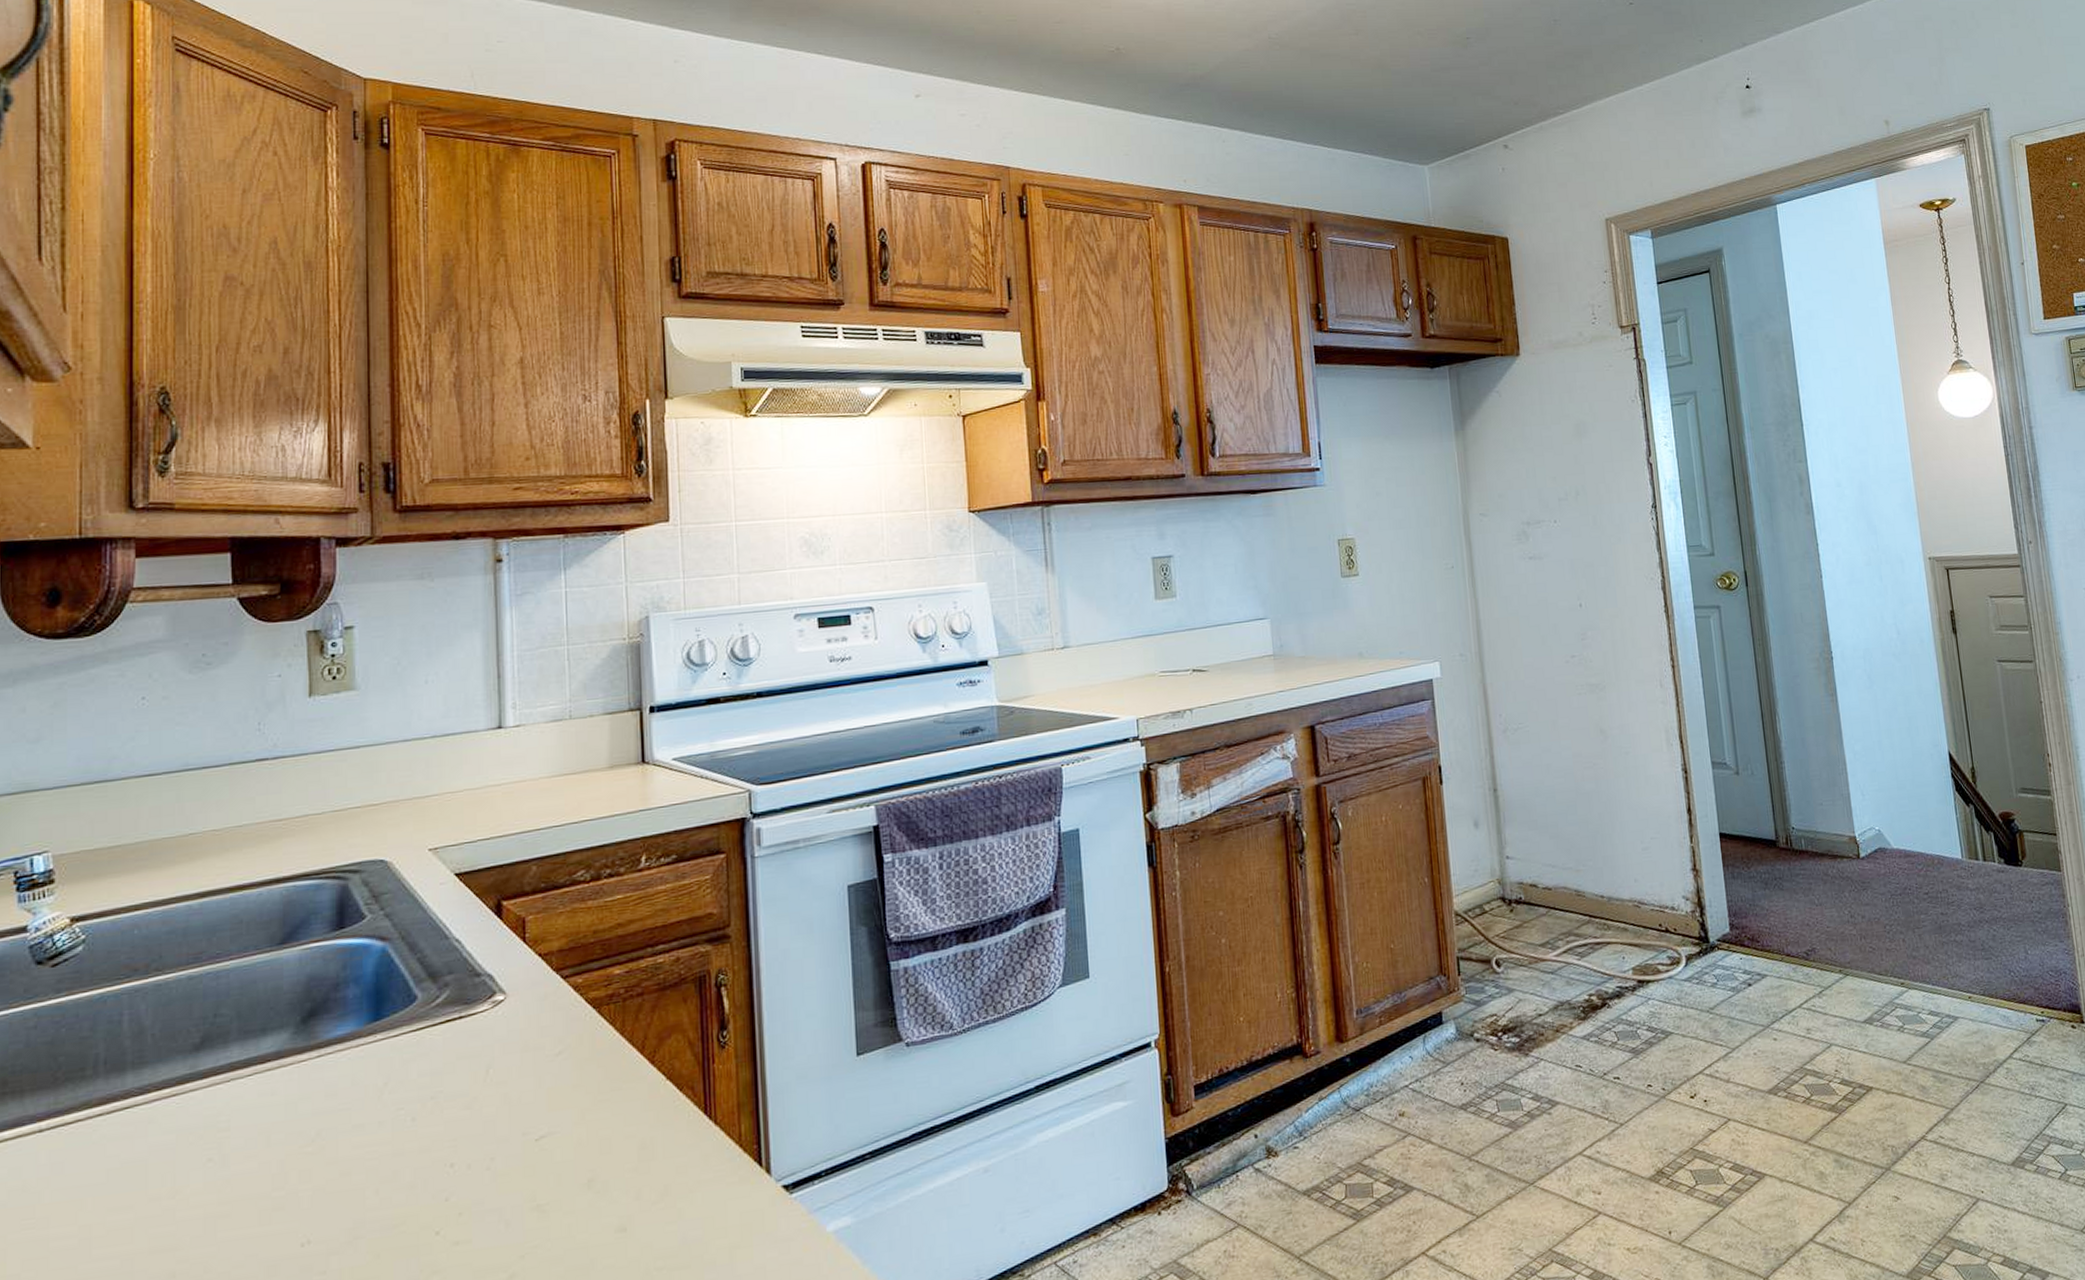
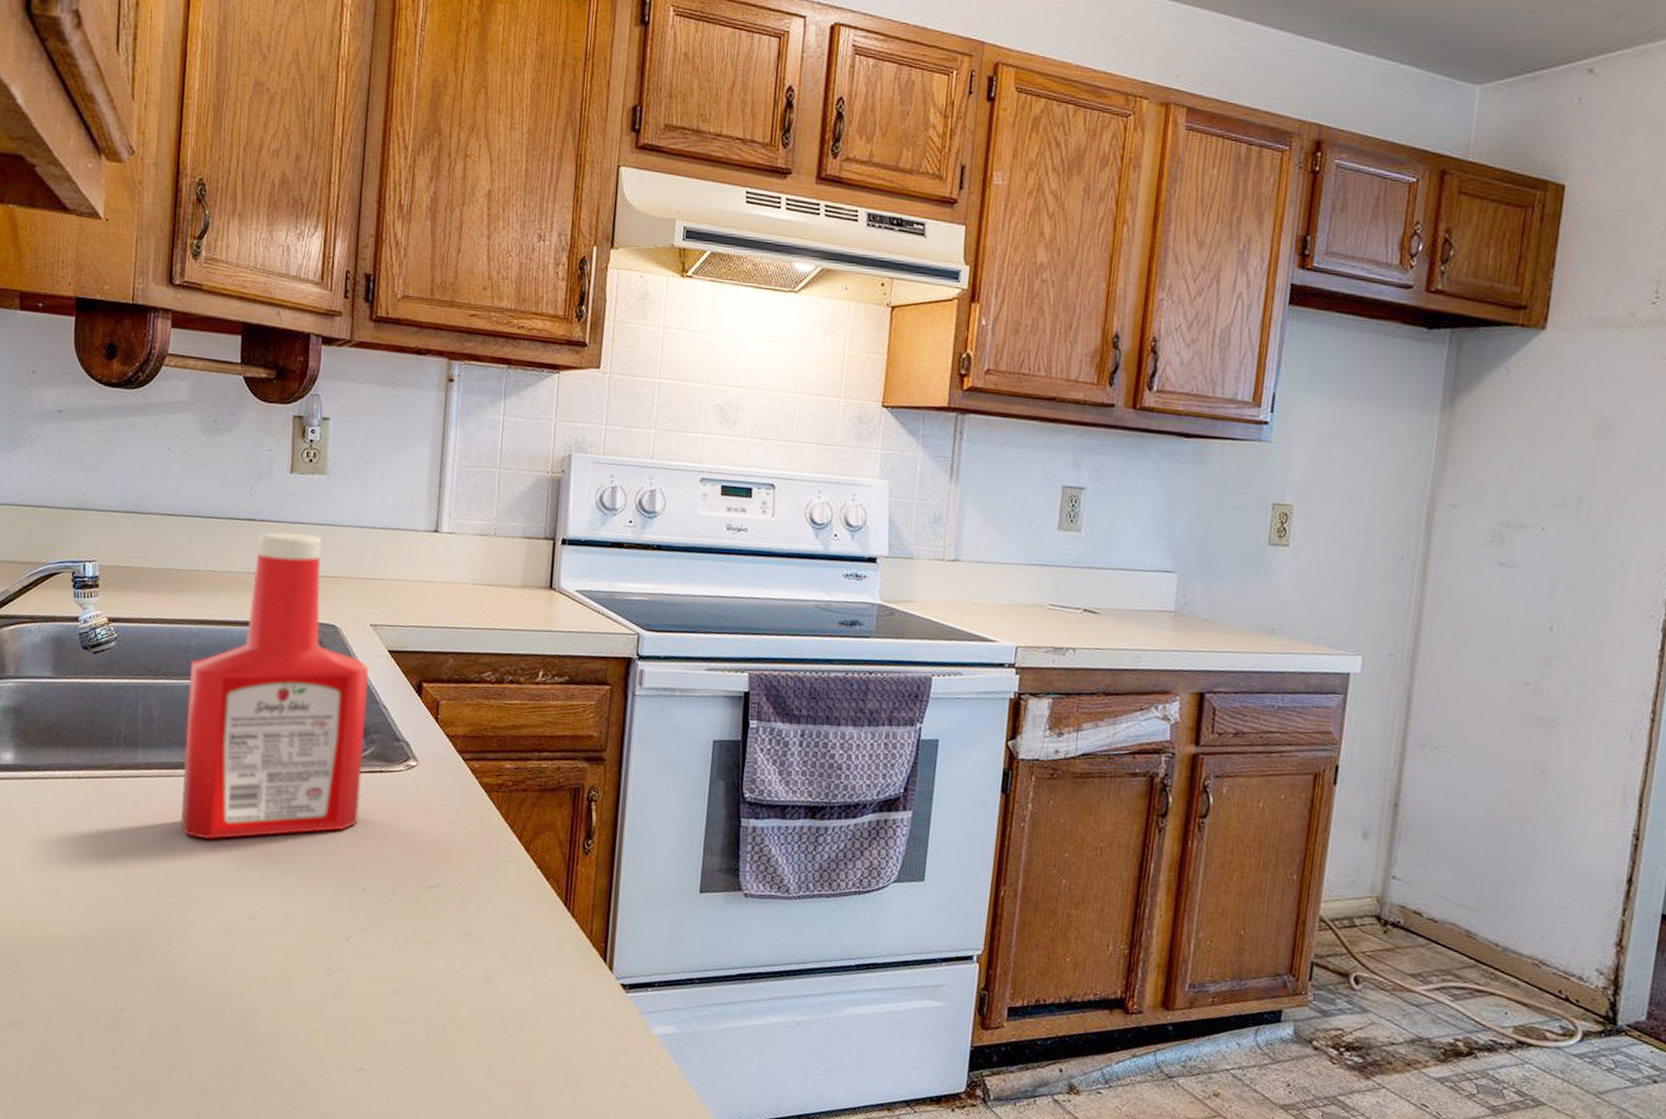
ketchup bottle: none [192,760,437,1165] -> present [181,531,369,840]

